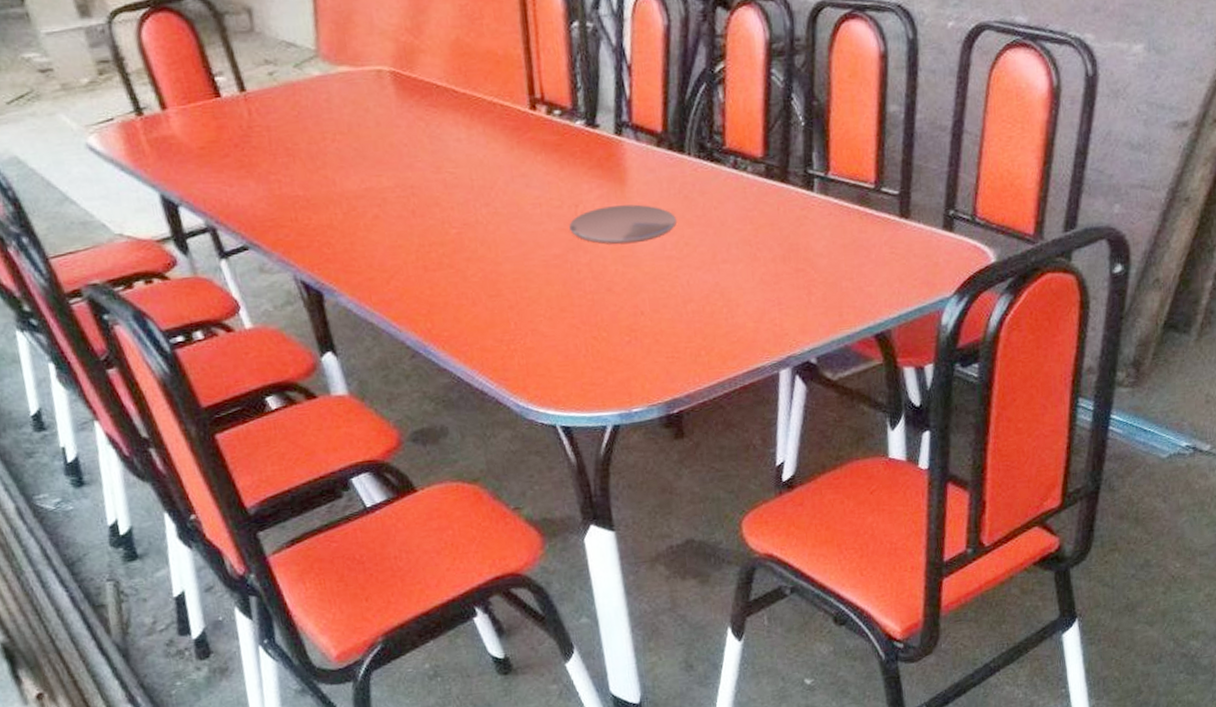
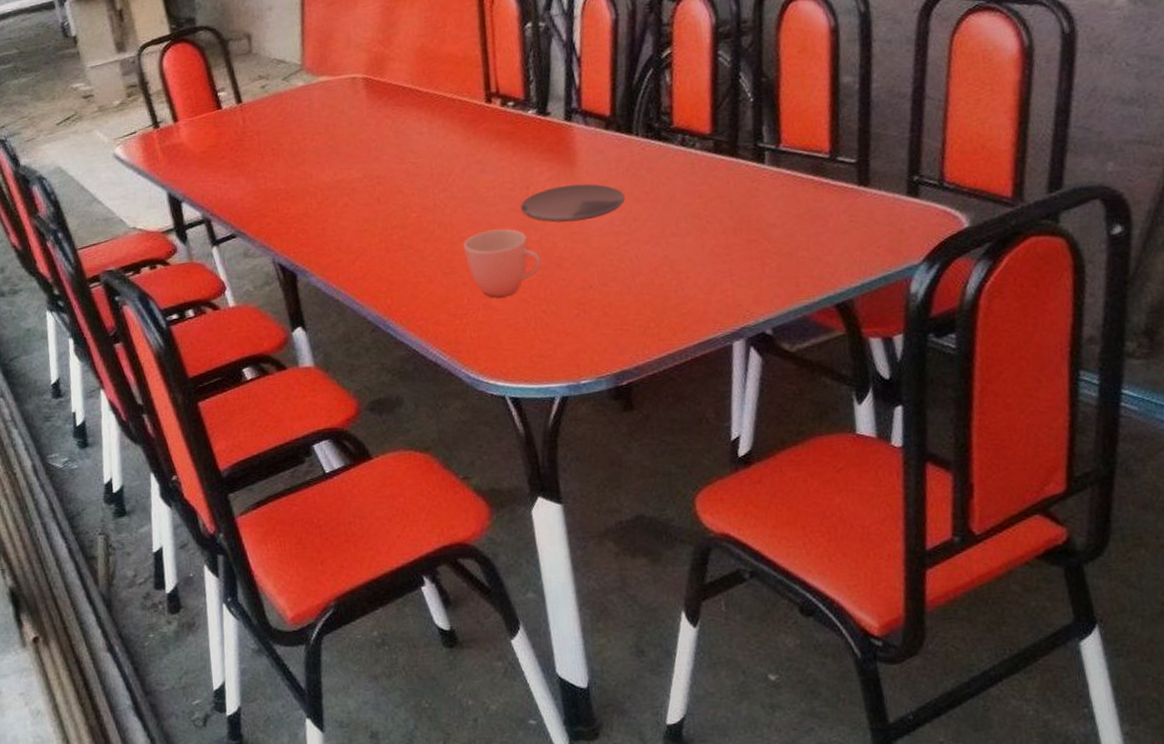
cup: none [509,249,592,323] -> present [463,228,541,298]

